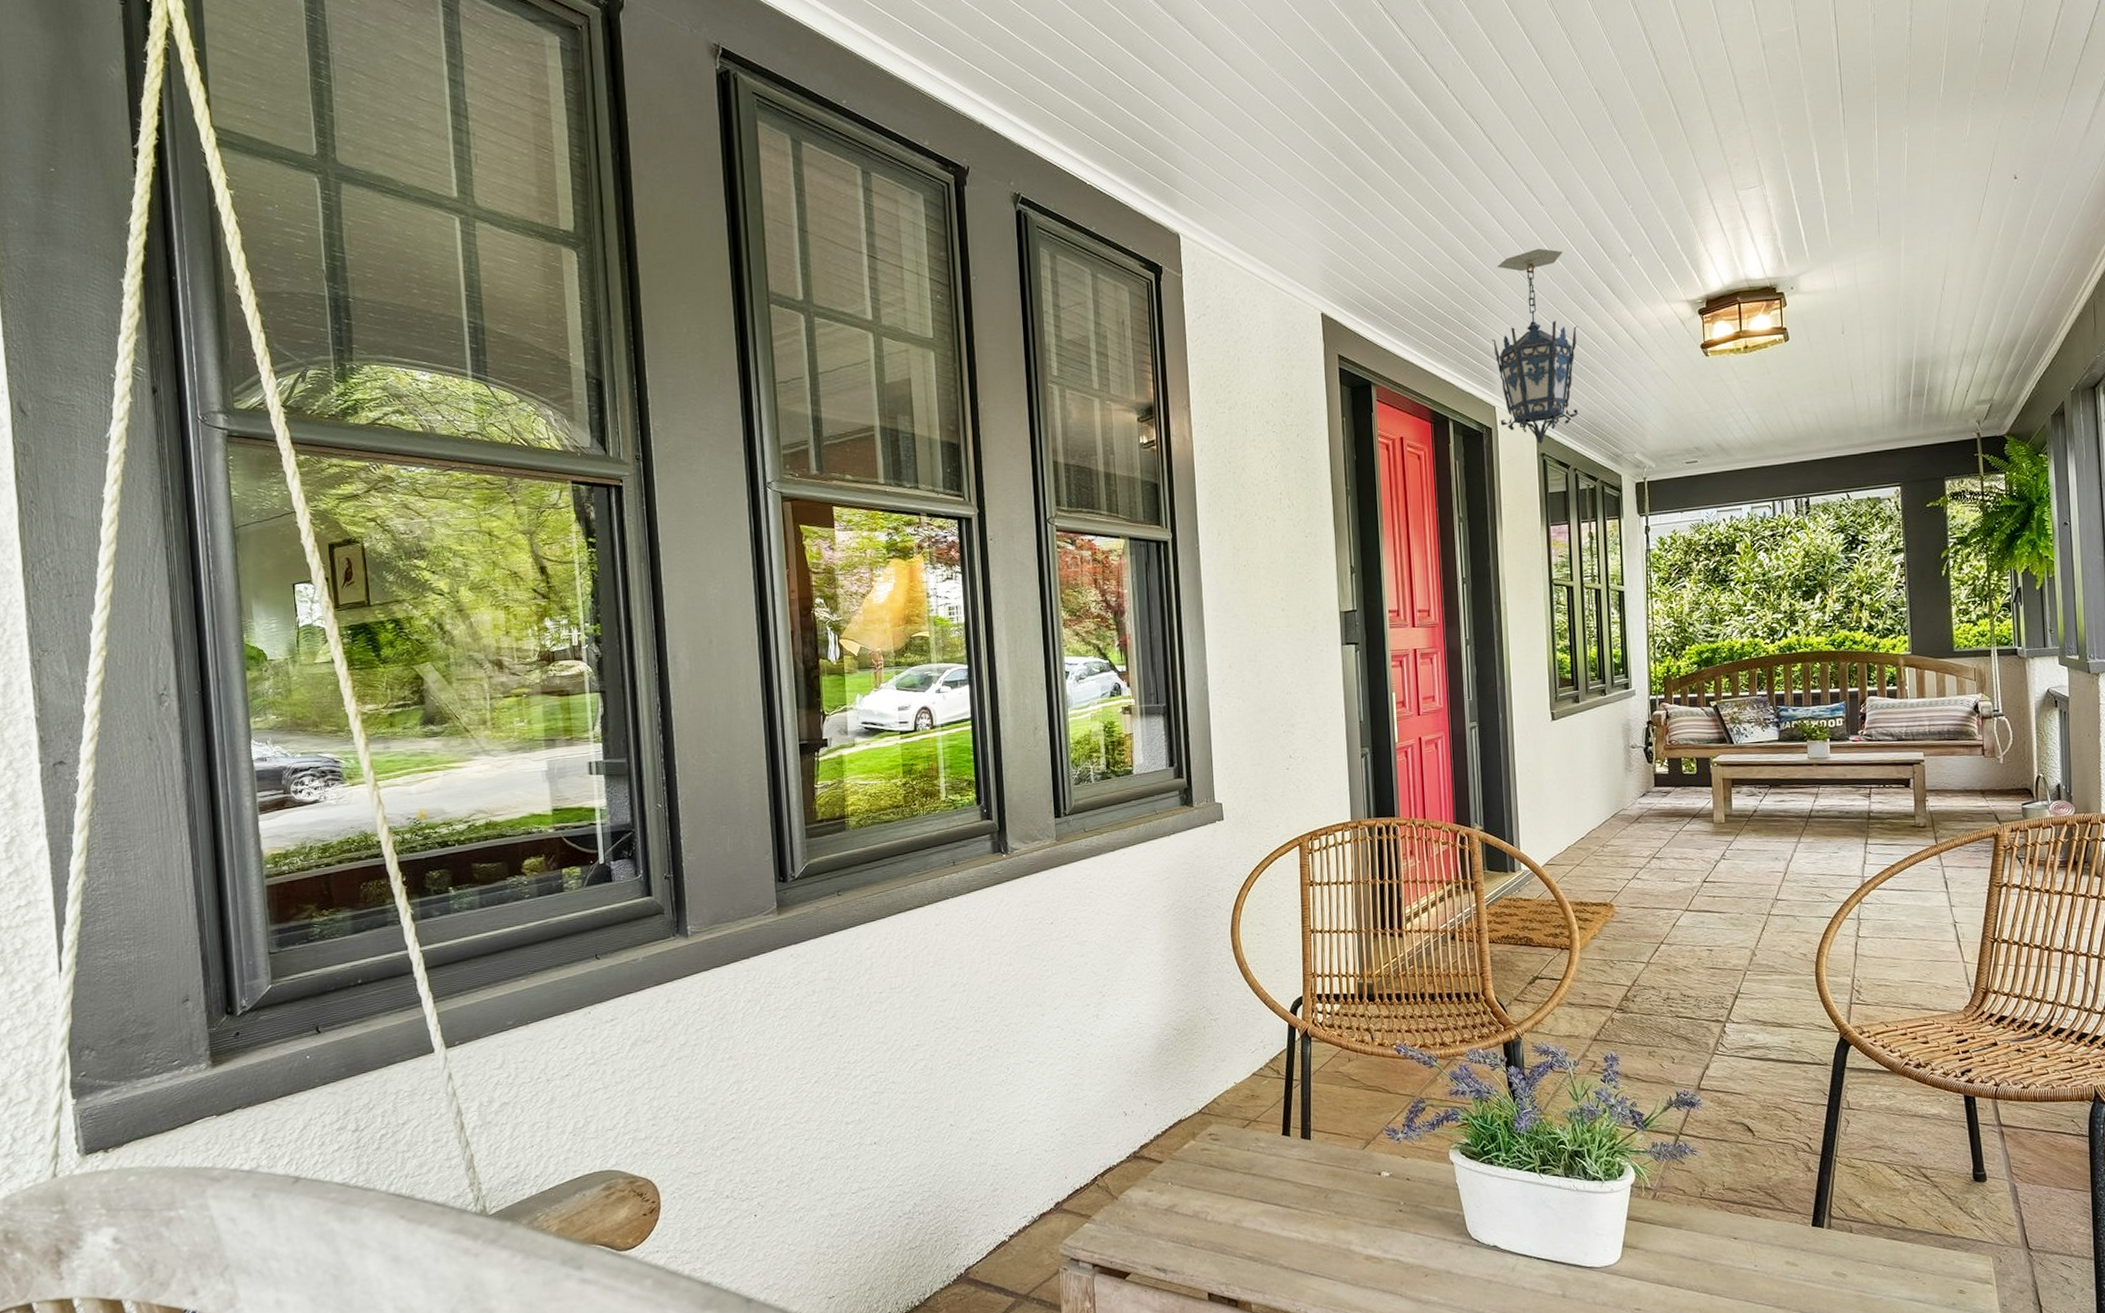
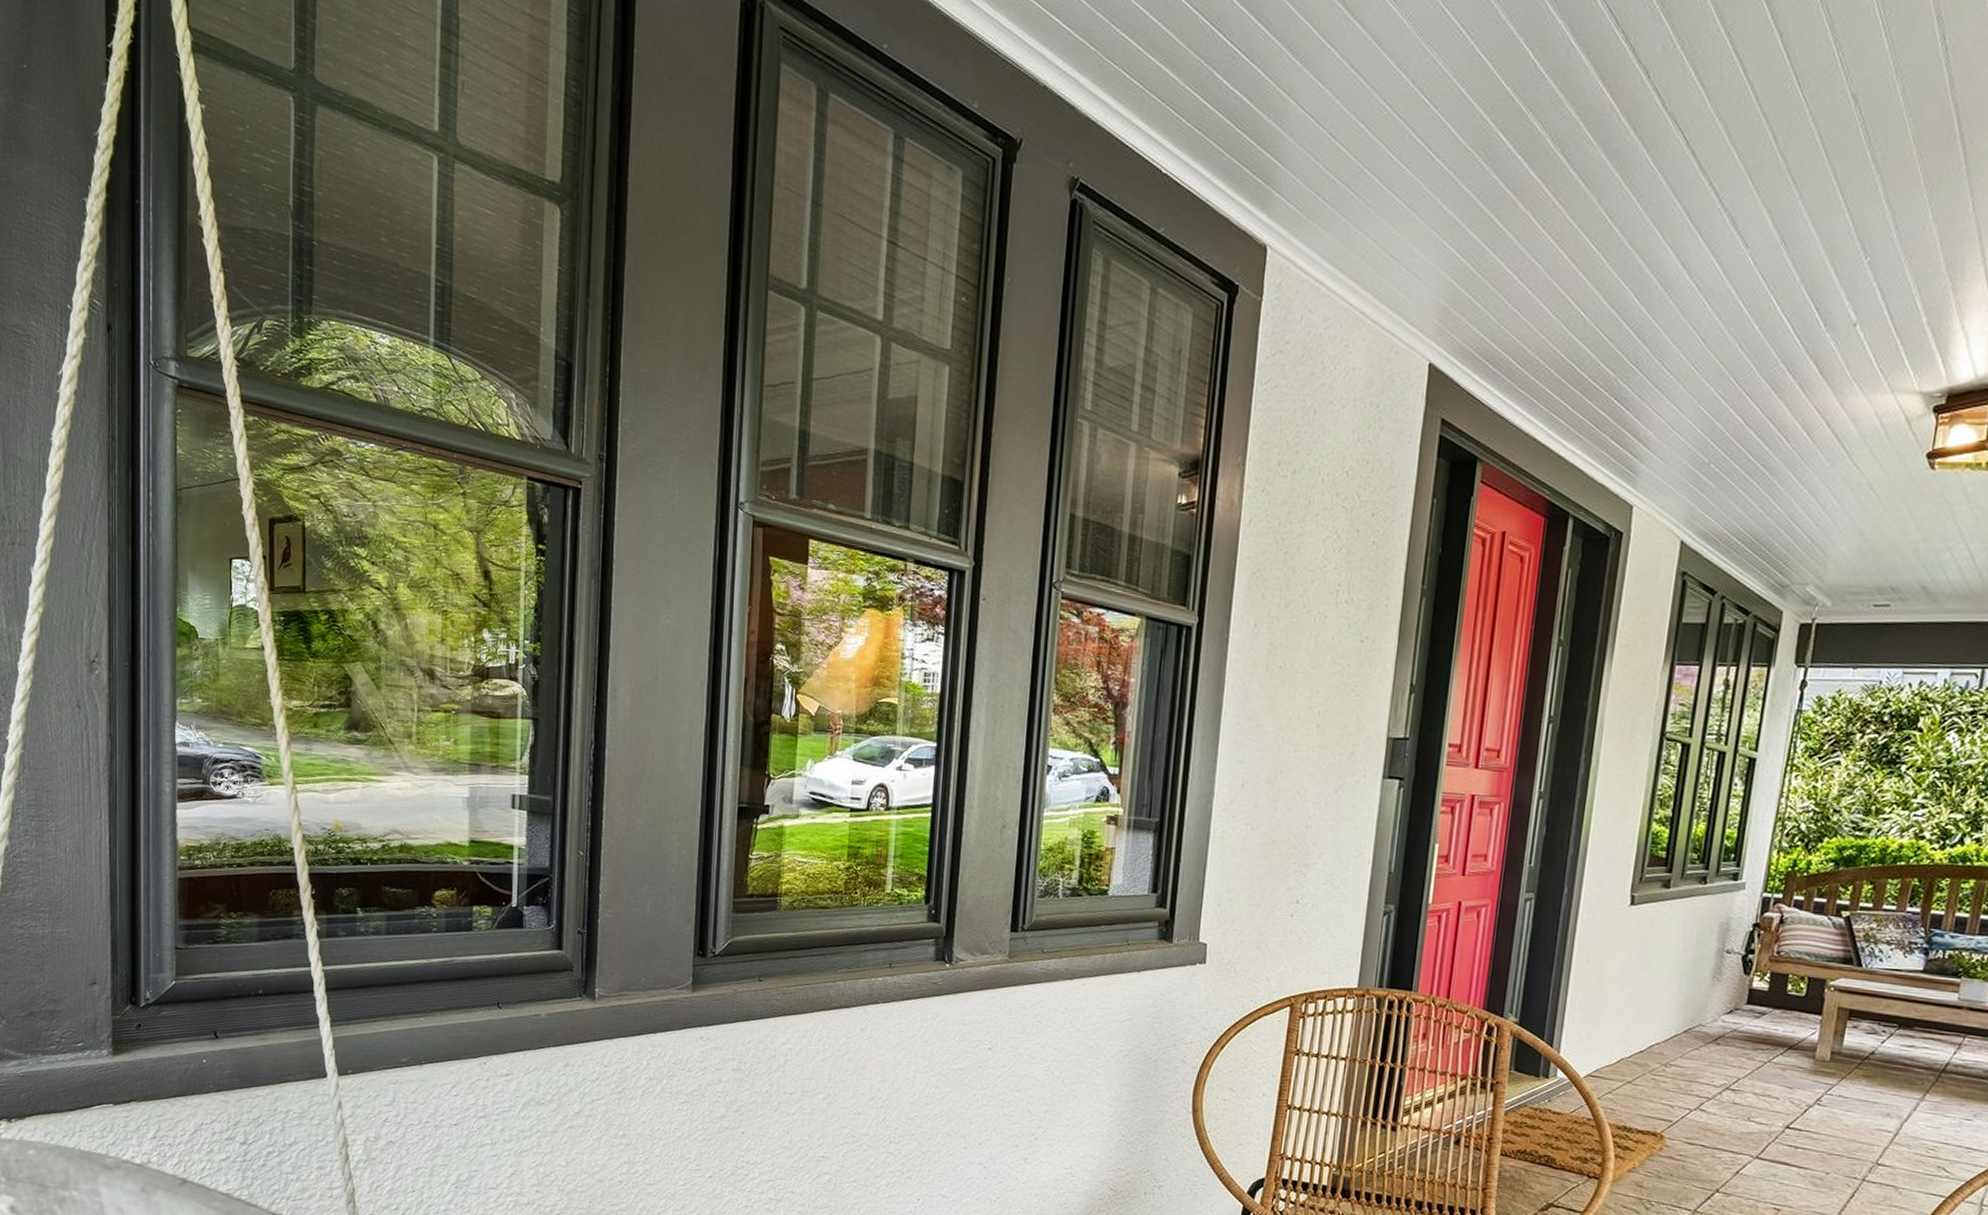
hanging lantern: present [1492,248,1578,445] -> none [1635,304,1764,561]

